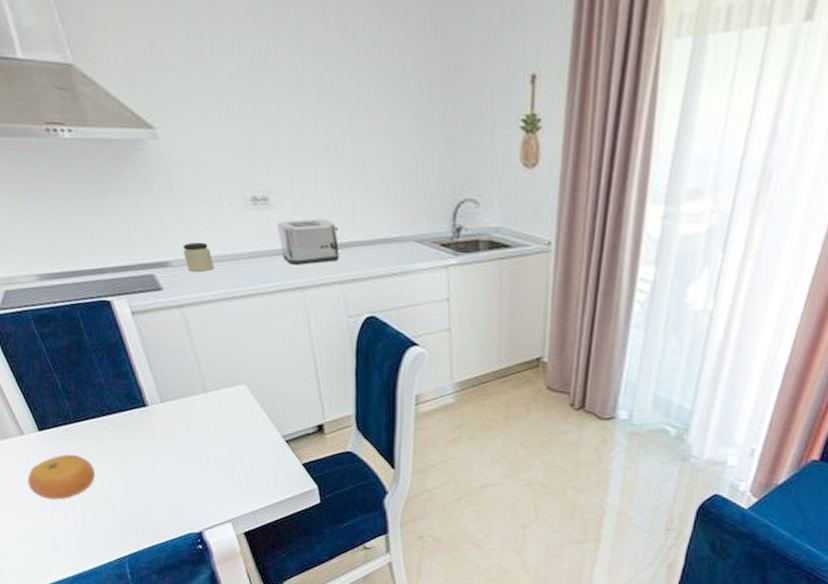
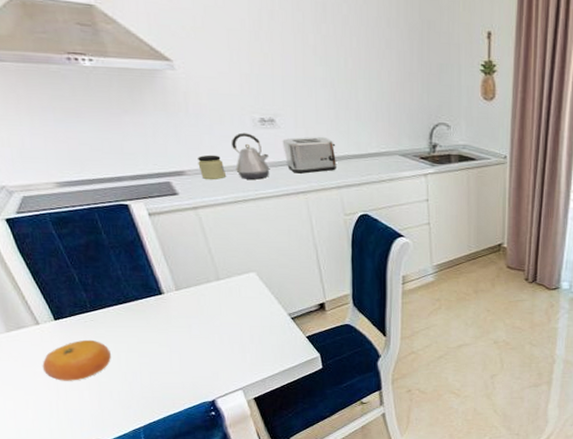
kettle: none [220,214,263,272] -> present [232,132,270,180]

